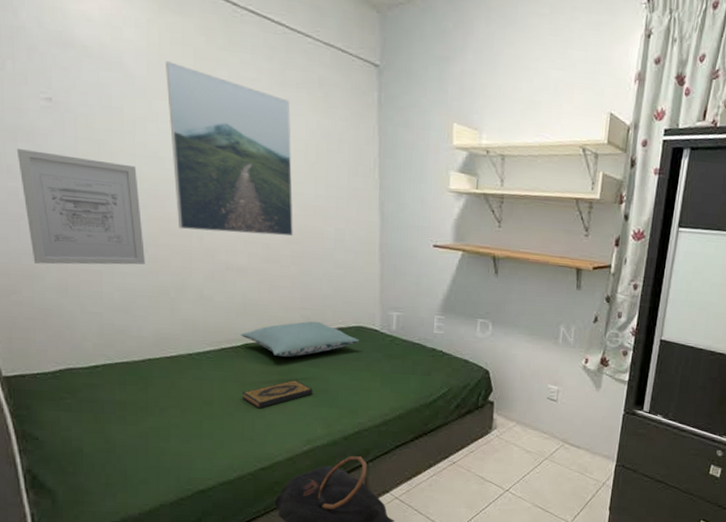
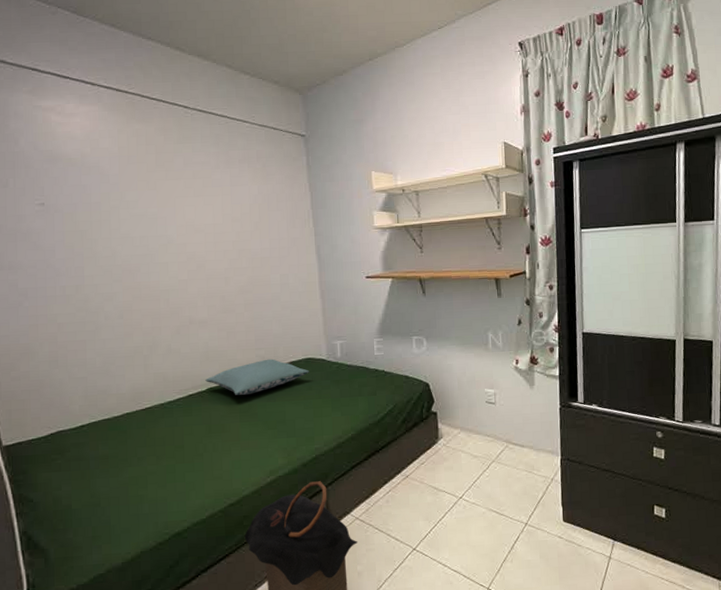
wall art: present [16,149,145,265] -> none [16,247,121,342]
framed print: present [166,61,293,236] -> none [133,159,244,295]
hardback book: present [242,379,313,409] -> none [209,415,272,447]

